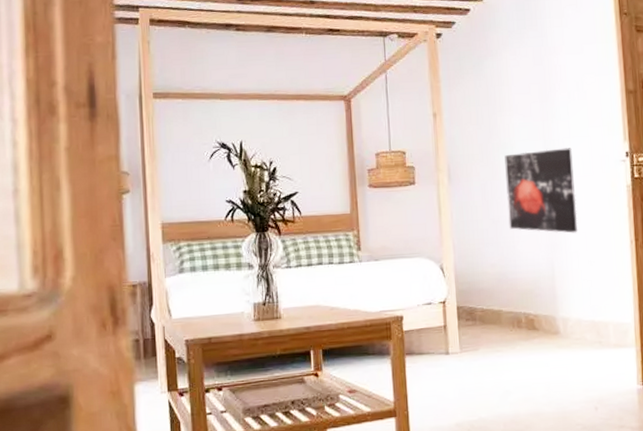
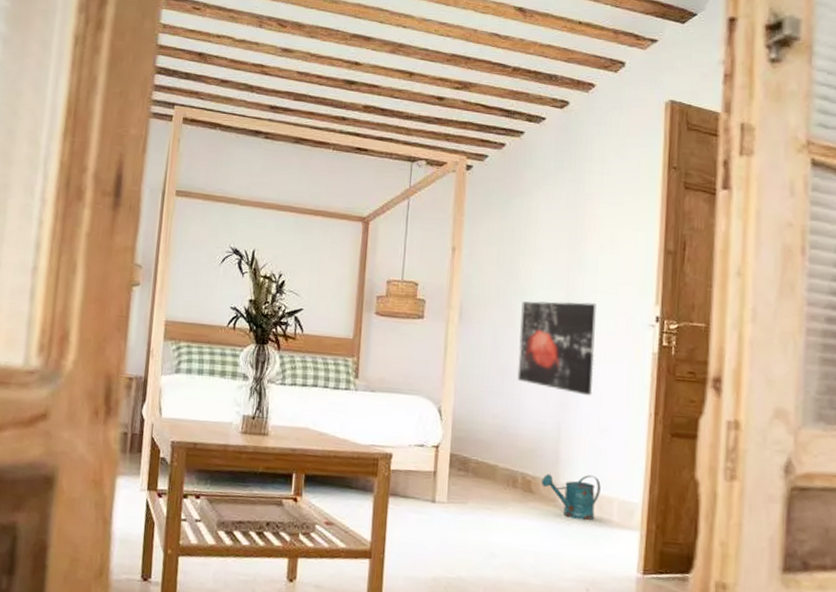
watering can: none [543,305,597,347] -> present [542,474,601,521]

